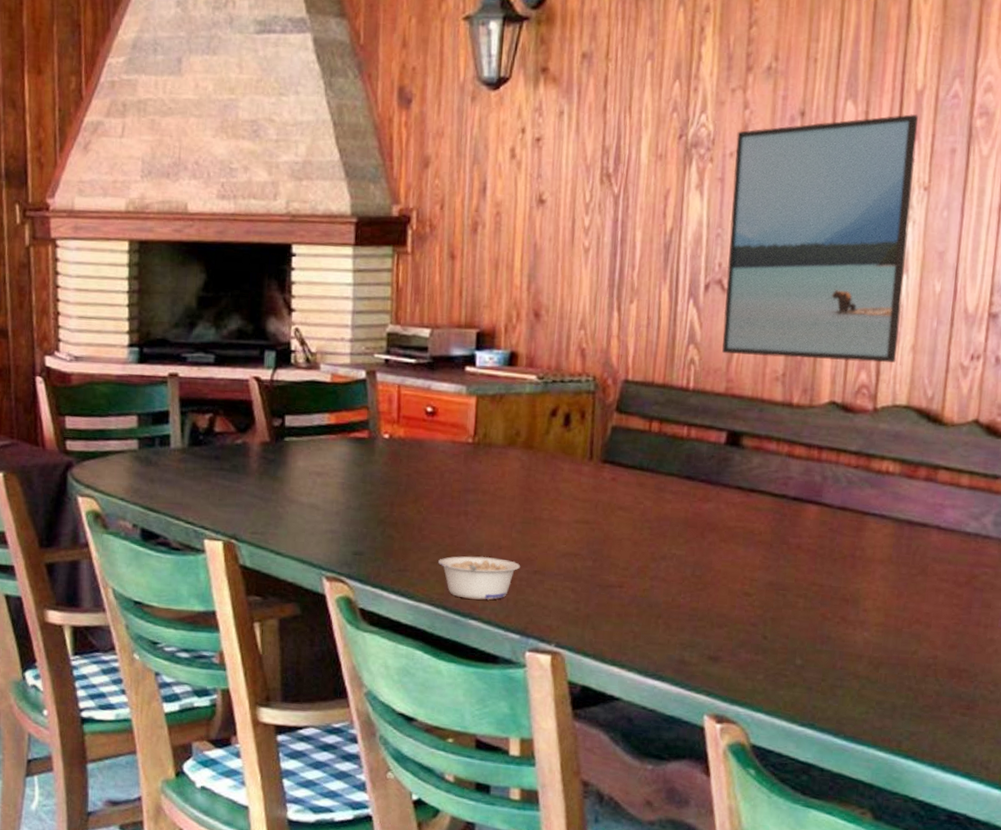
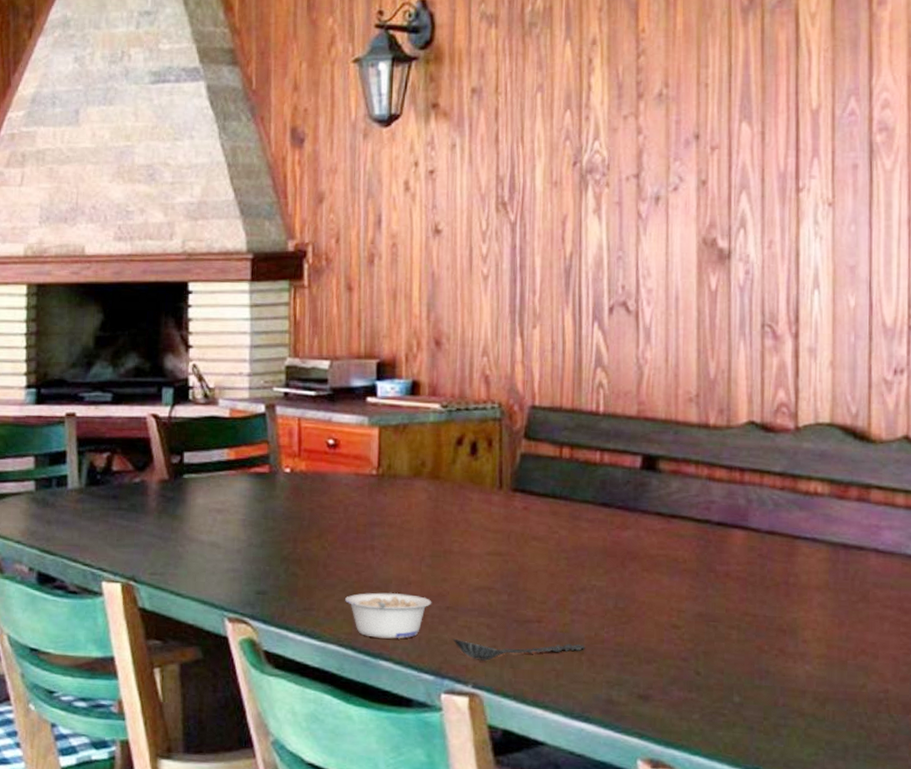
spoon: none [538,600,663,622] -> present [452,638,585,661]
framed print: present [722,113,919,363] -> none [630,132,817,380]

